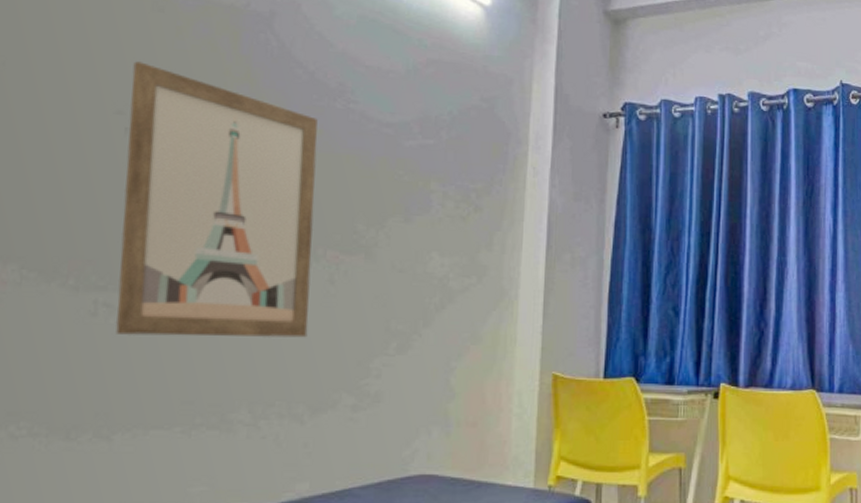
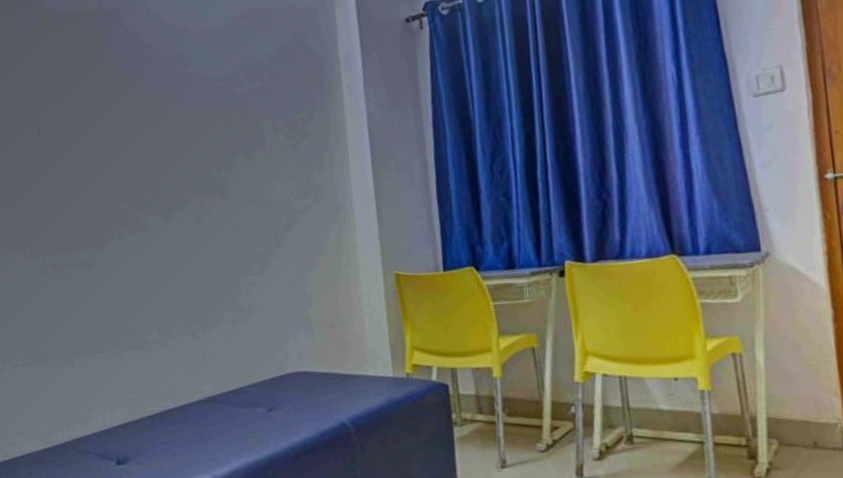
wall art: present [115,61,318,338] -> none [34,74,189,285]

